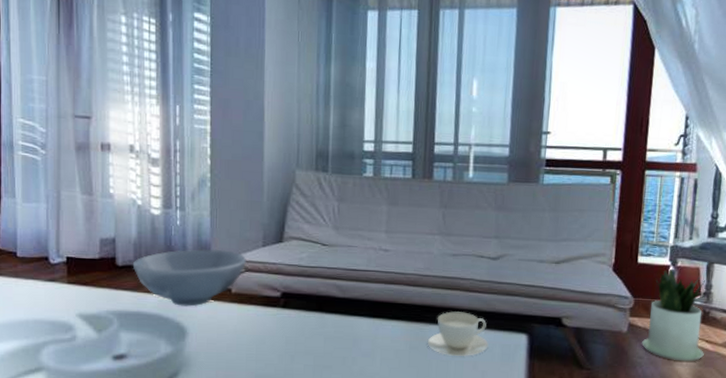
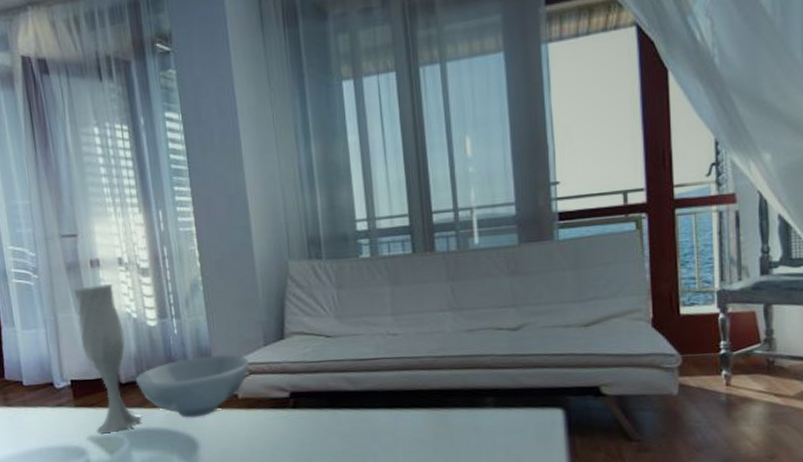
vase: none [80,167,133,313] -> present [73,283,141,434]
teacup: present [427,311,488,356] -> none [452,391,520,441]
planter: present [642,269,705,362] -> none [697,317,774,421]

